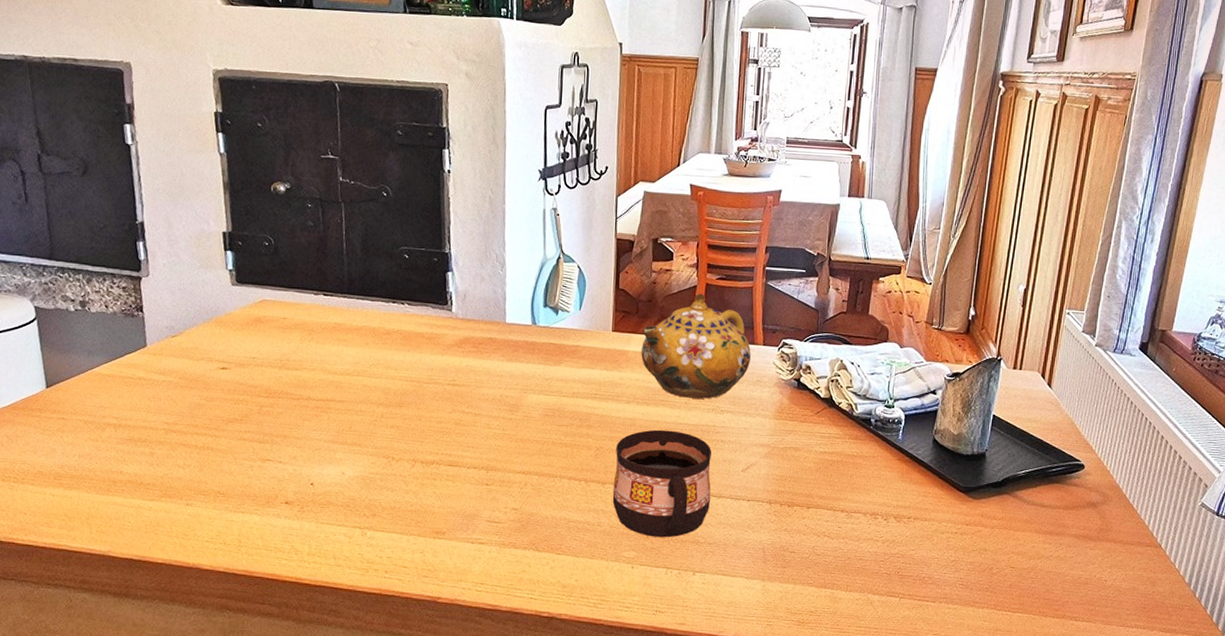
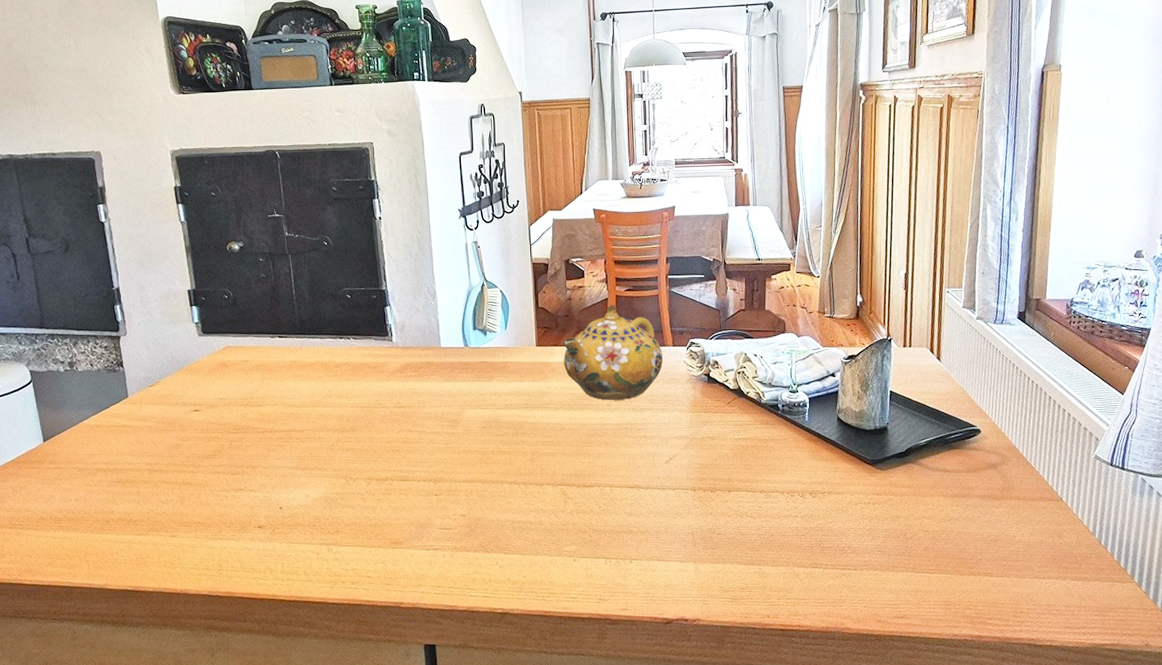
cup: present [612,429,711,538] -> none [549,431,639,531]

